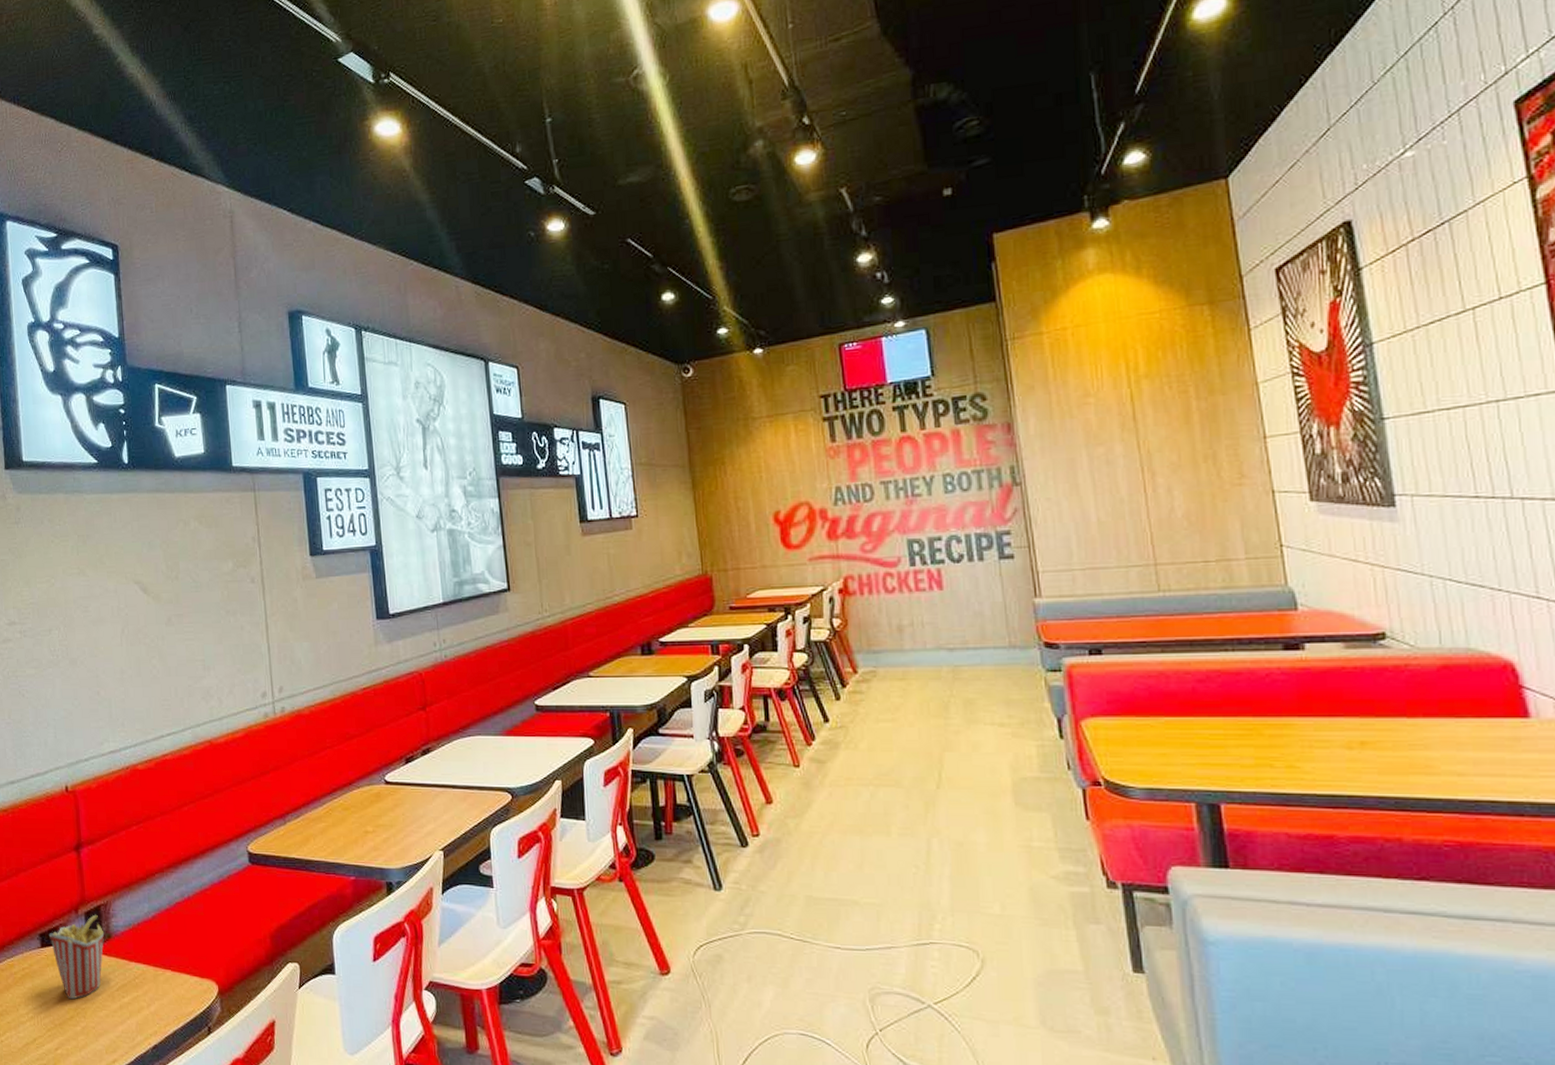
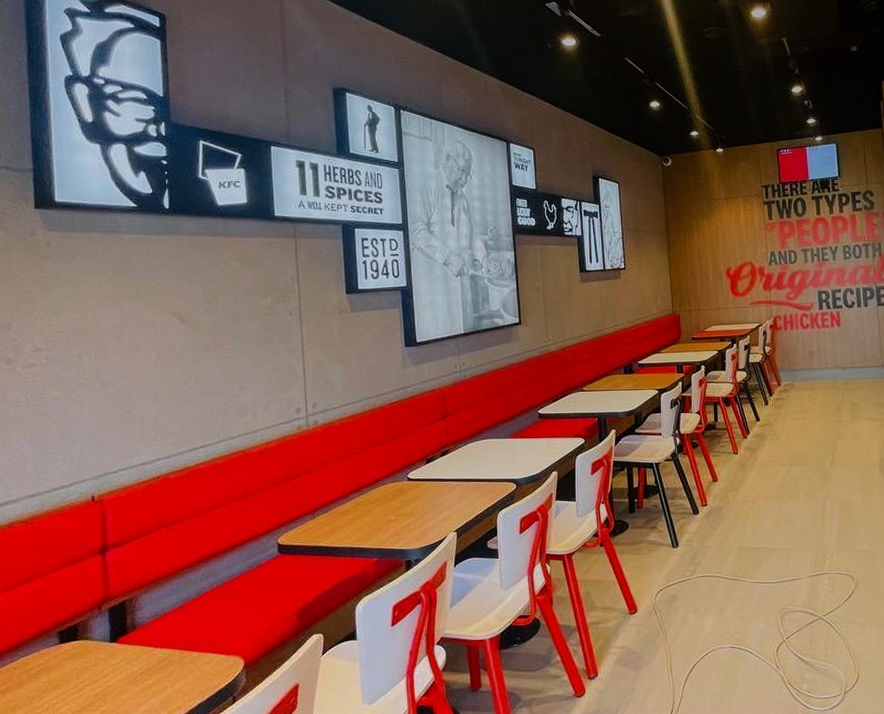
french fries: present [48,914,104,1000] -> none [68,609,128,688]

